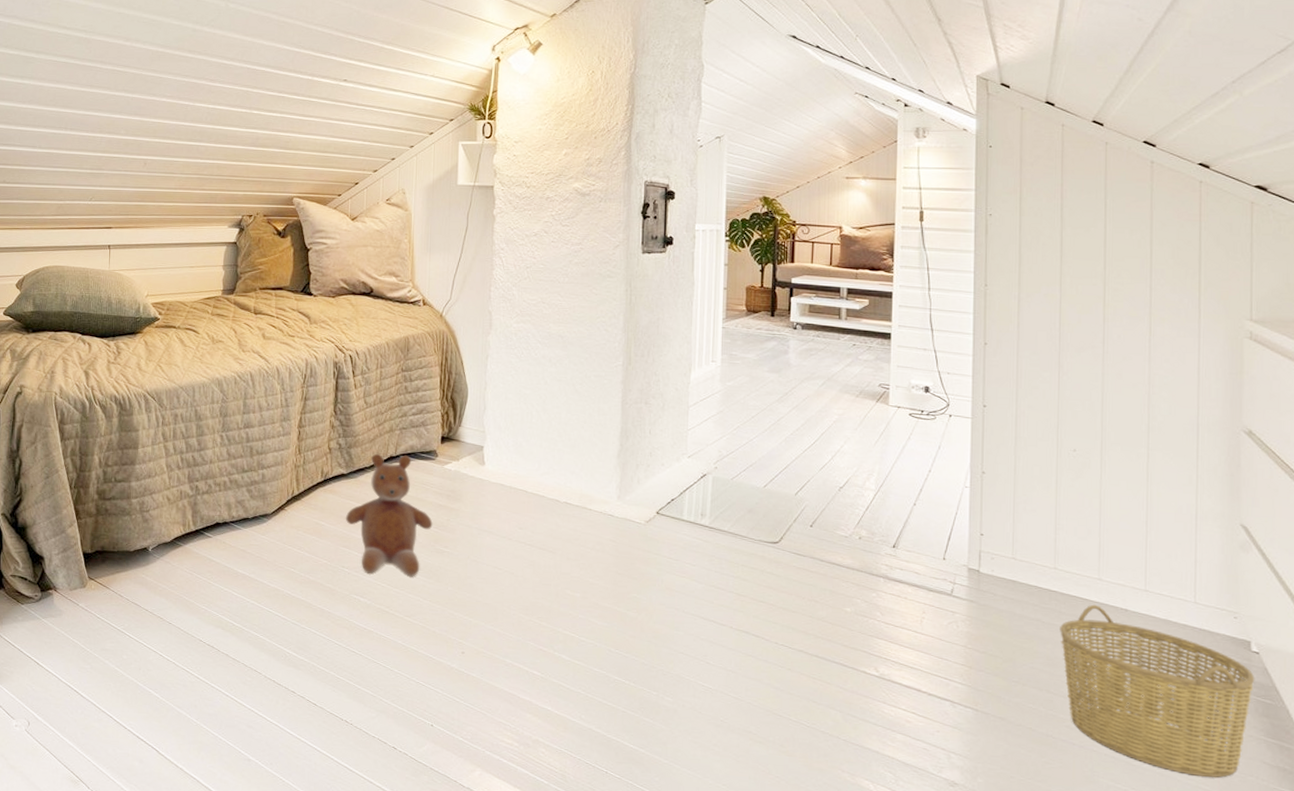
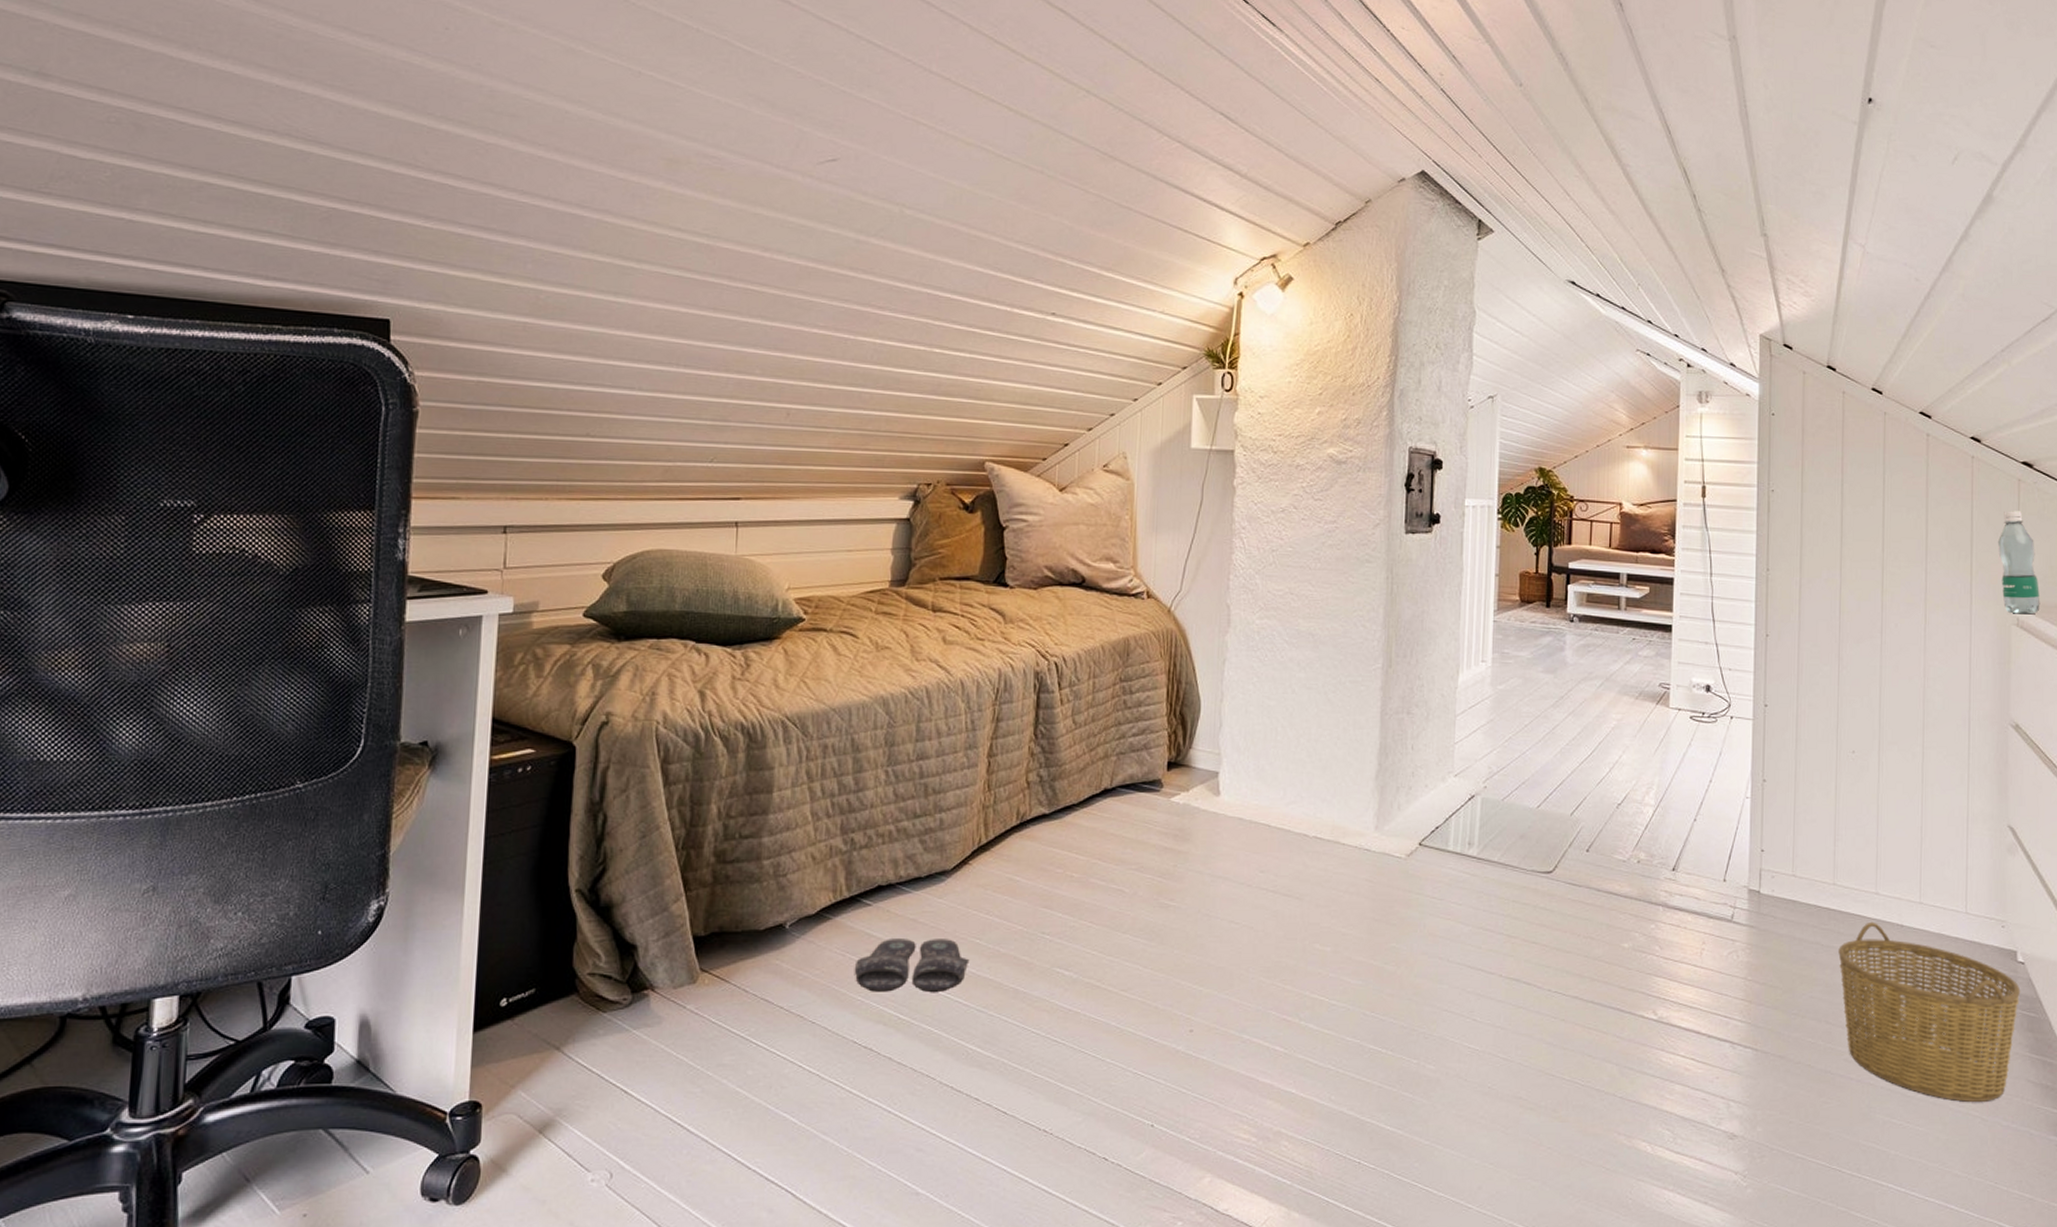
slippers: none [200,564,286,607] -> present [855,939,970,992]
teddy bear: present [345,453,433,576] -> none [1046,786,1156,939]
bottle: none [1228,231,1276,329] -> present [1997,510,2041,615]

